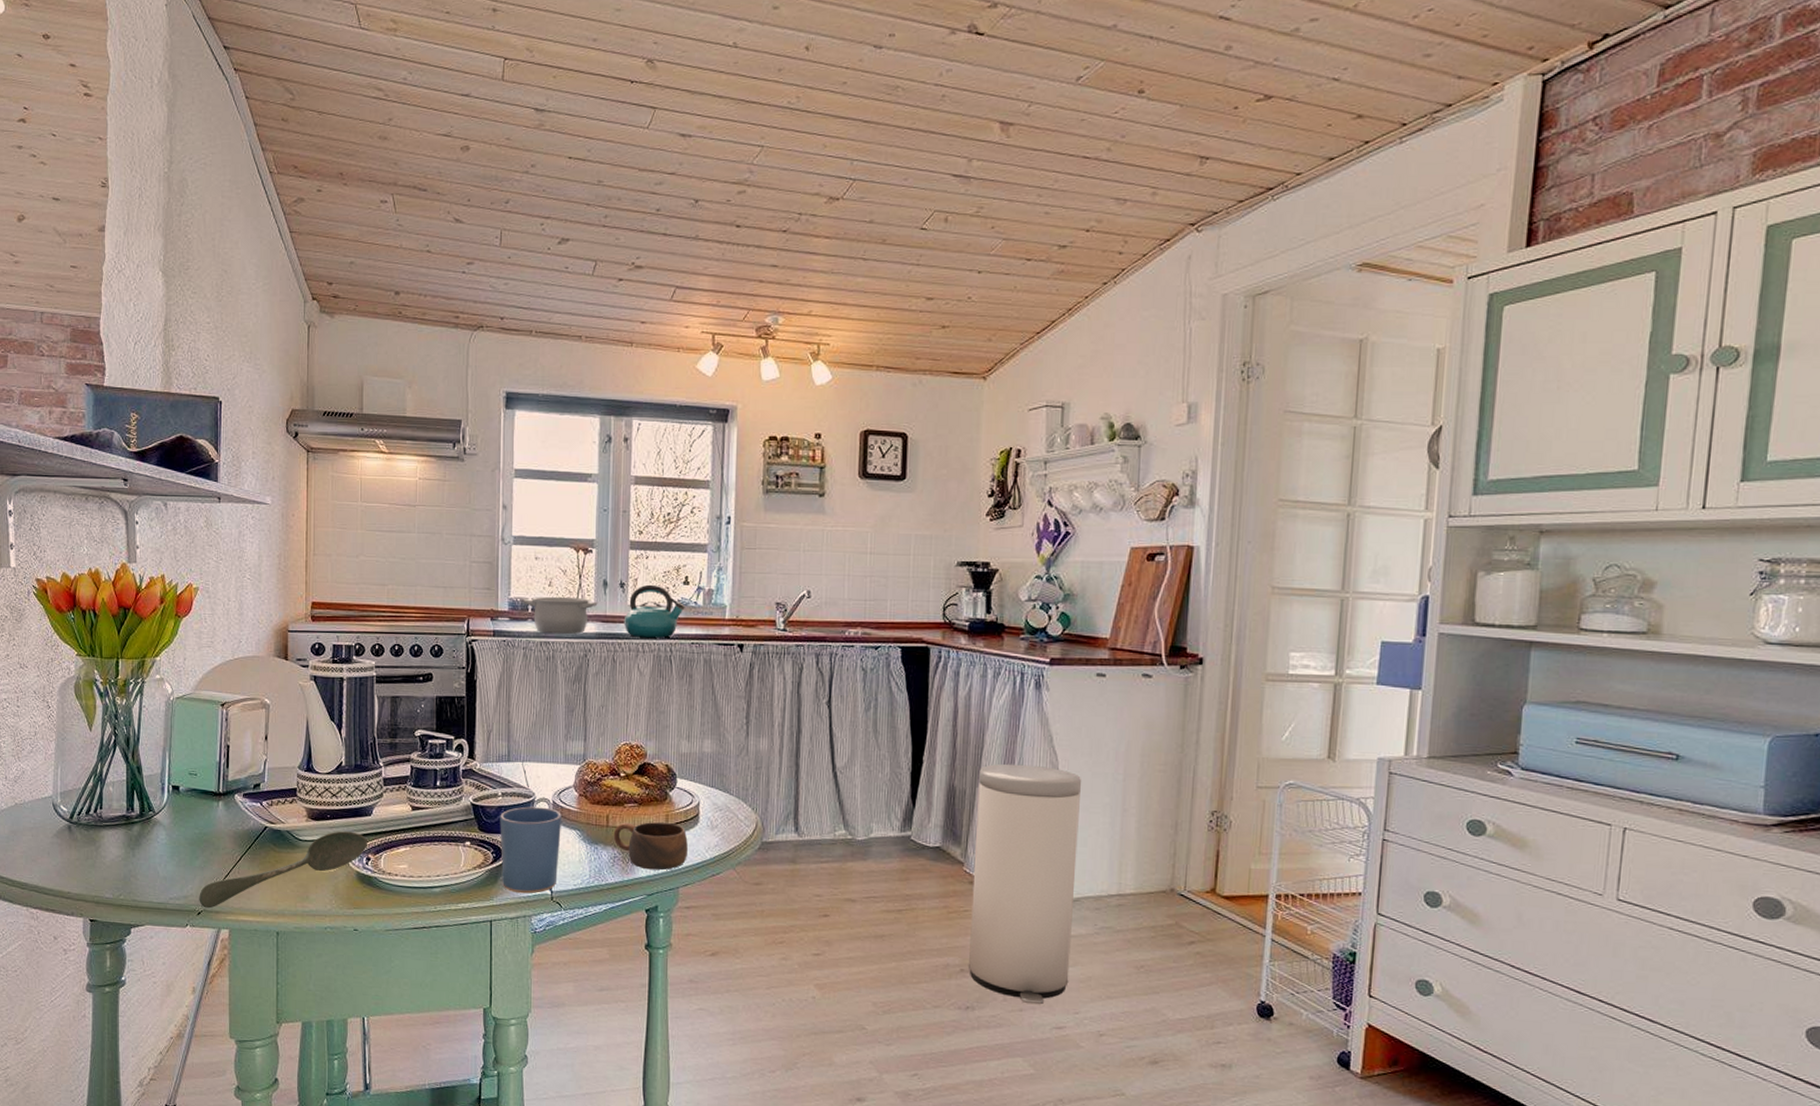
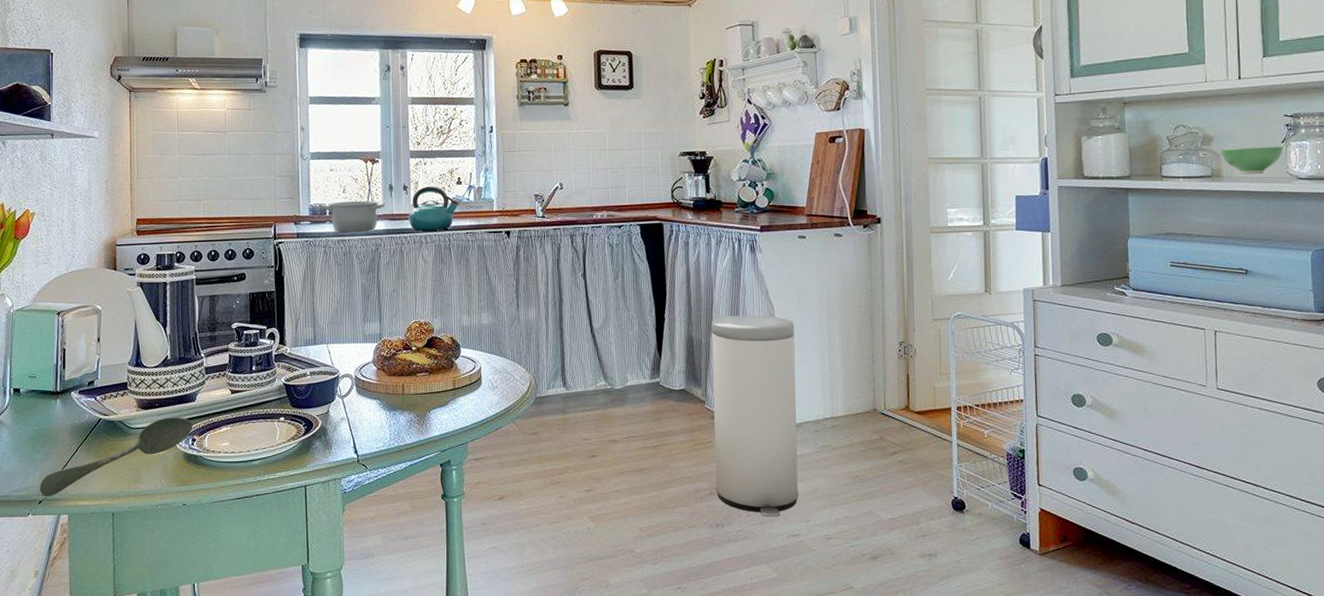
mug: present [500,806,561,894] -> none [309,382,364,460]
cup: present [613,822,688,871] -> none [409,386,473,429]
bowl: none [1663,598,1752,634] -> present [1220,146,1284,174]

